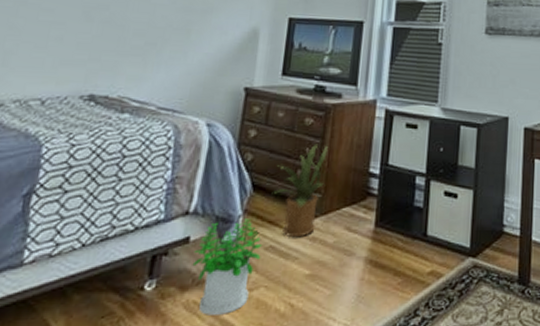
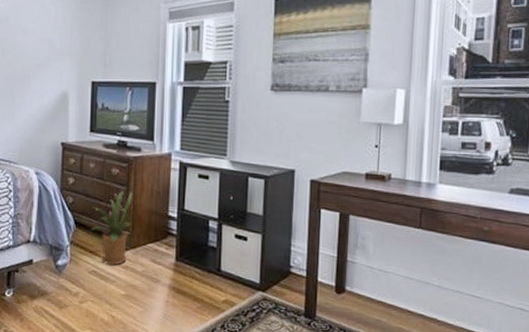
potted plant: present [192,218,262,315] -> none [36,248,87,319]

